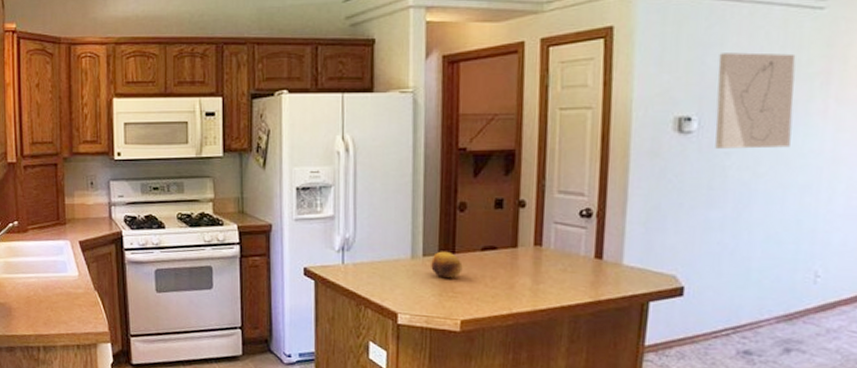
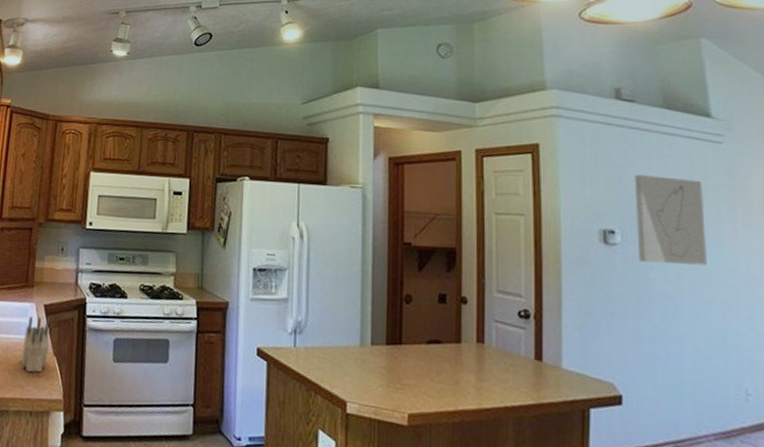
knife block: none [62,253,89,309] -> present [21,316,50,373]
fruit: present [431,251,463,278] -> none [379,341,409,369]

